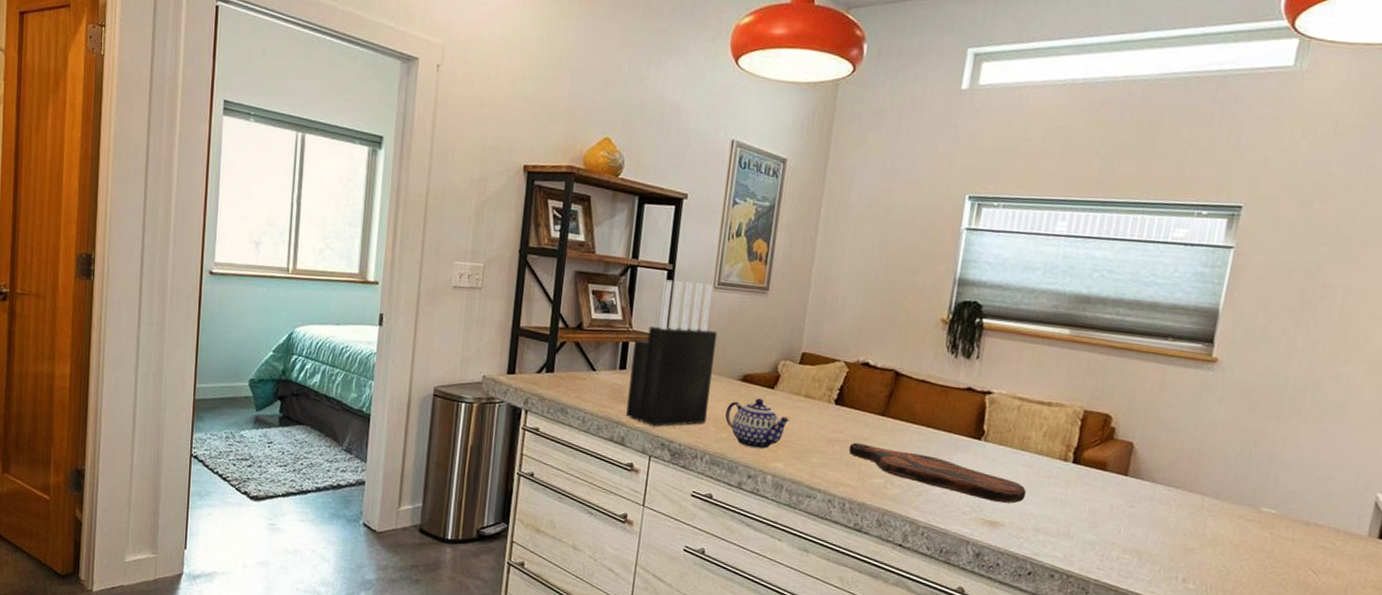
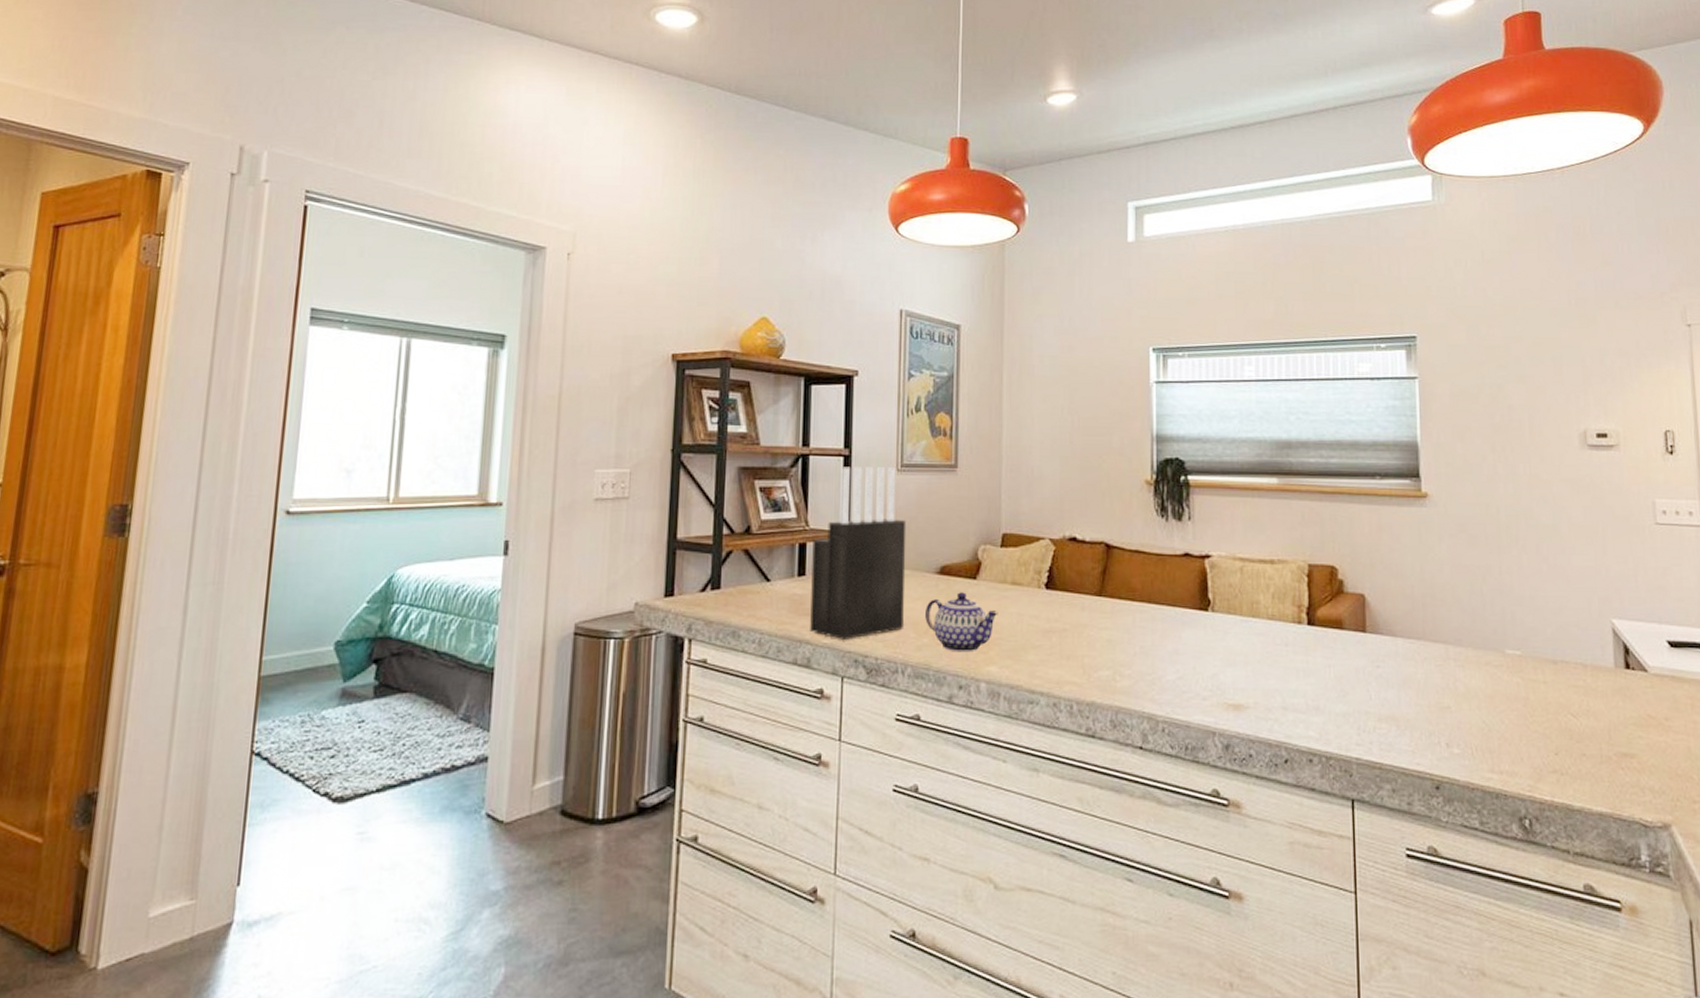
cutting board: present [849,442,1027,504] -> none [1068,631,1266,682]

